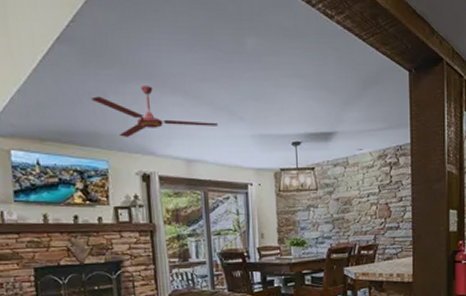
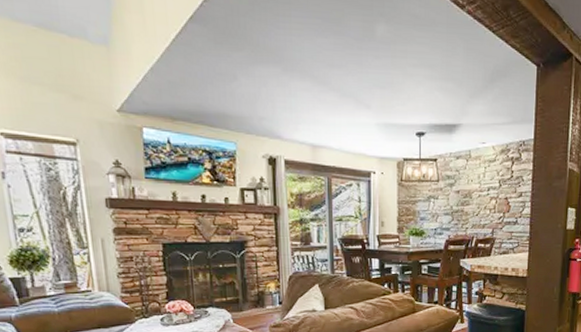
ceiling fan: present [90,84,219,137] -> none [221,68,345,120]

